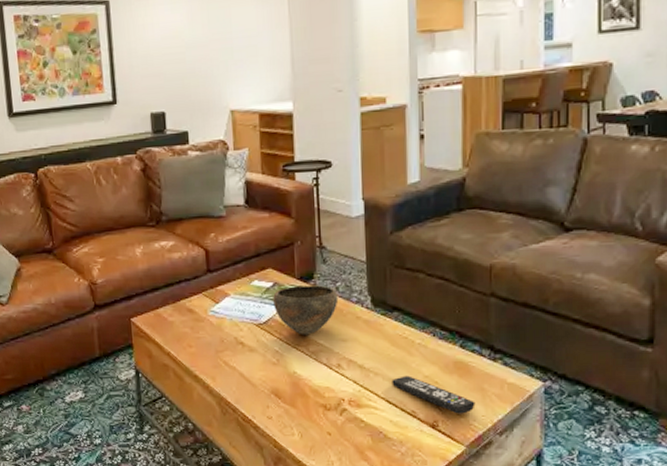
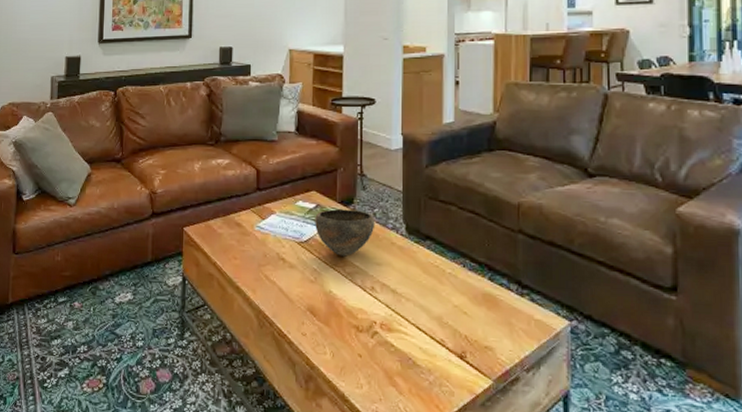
remote control: present [391,375,476,414] -> none [422,303,503,347]

